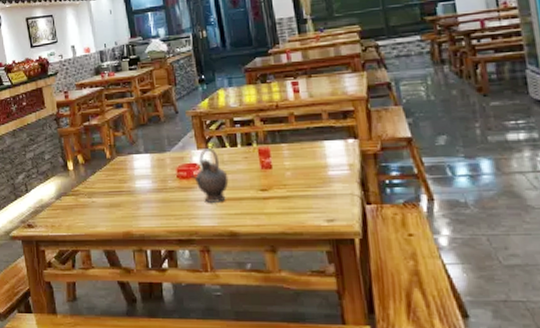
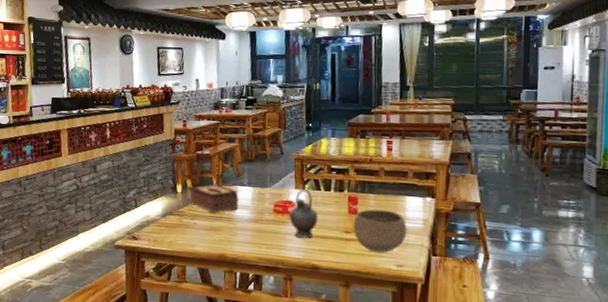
tissue box: none [83,155,138,188] -> present [190,184,239,214]
bowl: none [268,159,333,208] -> present [353,209,407,253]

